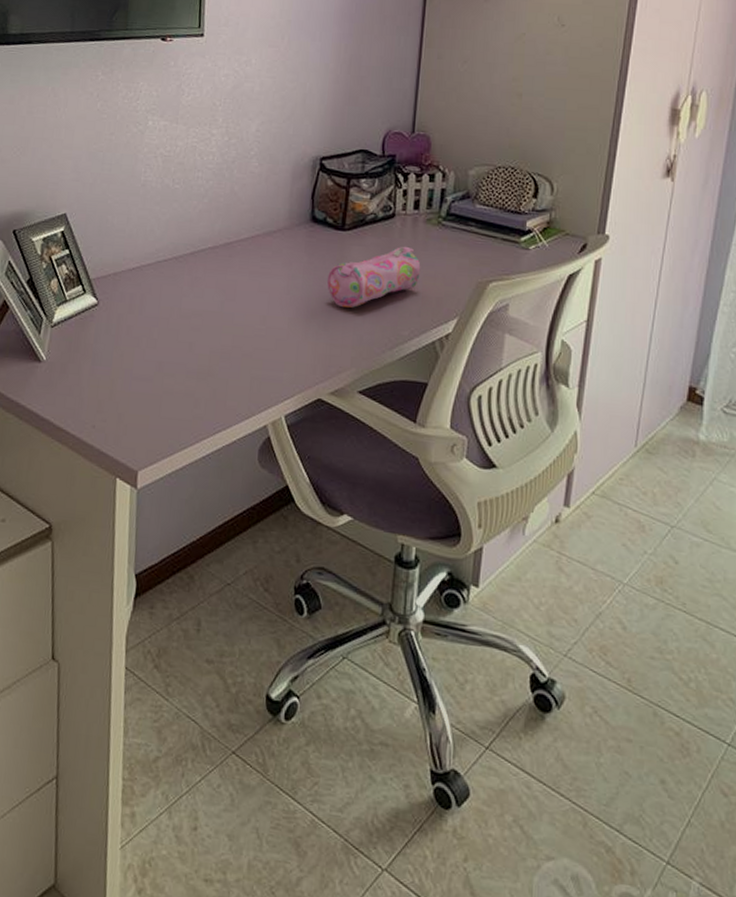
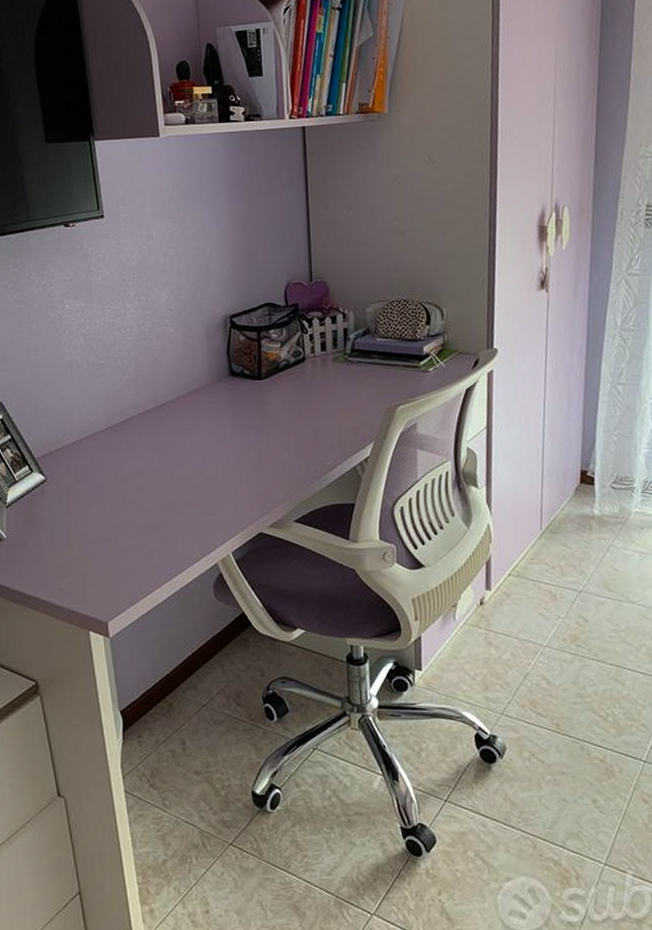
pencil case: present [326,247,421,308] -> none [252,386,335,448]

